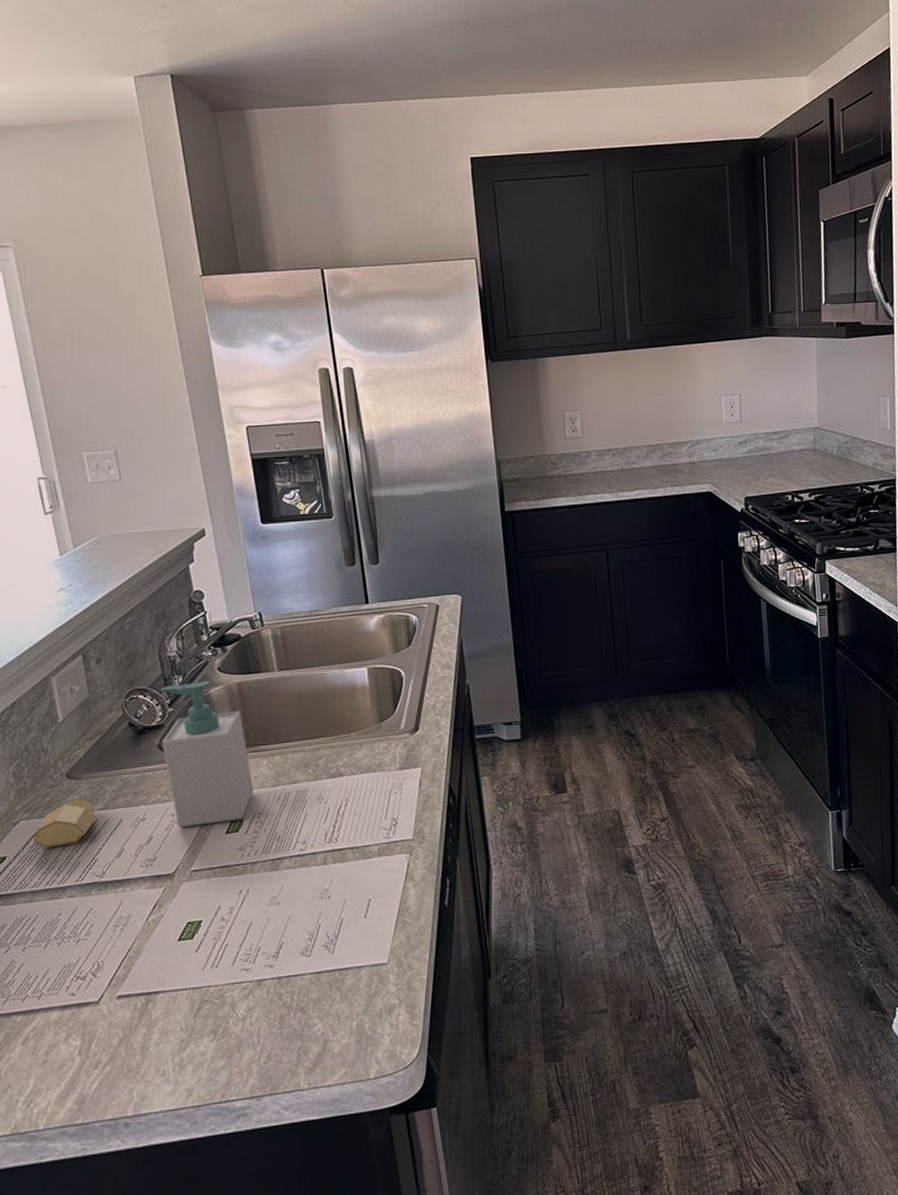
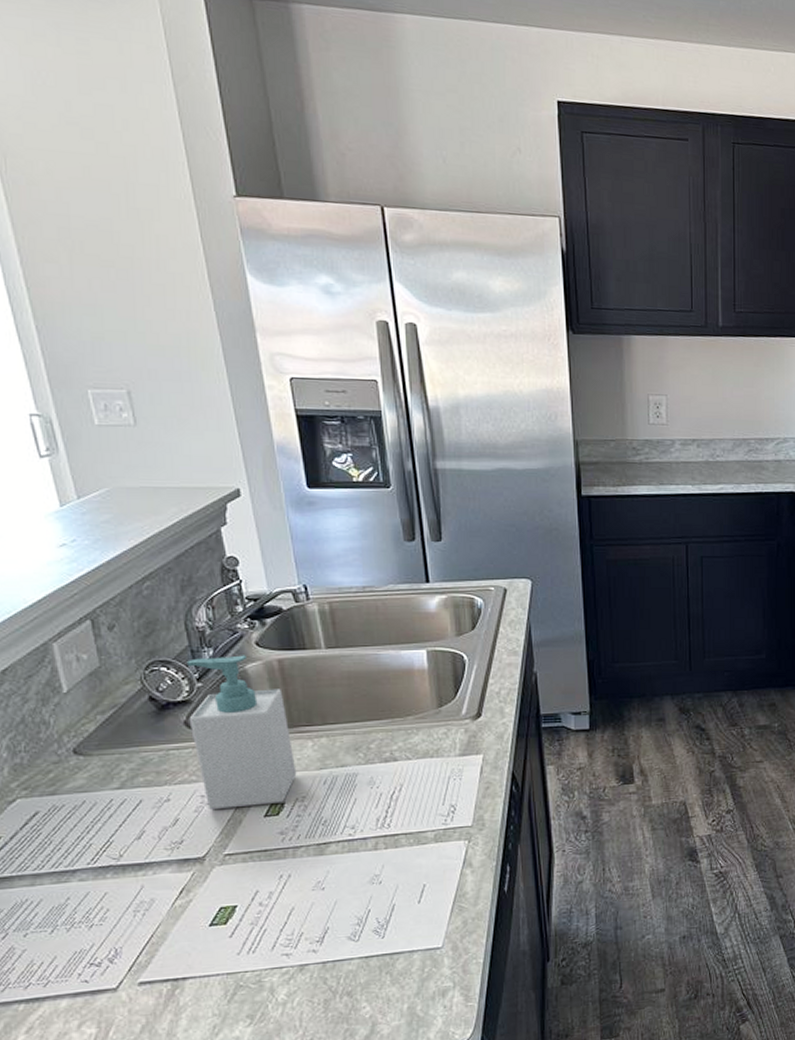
soap bar: present [33,799,96,849] -> none [33,776,111,829]

